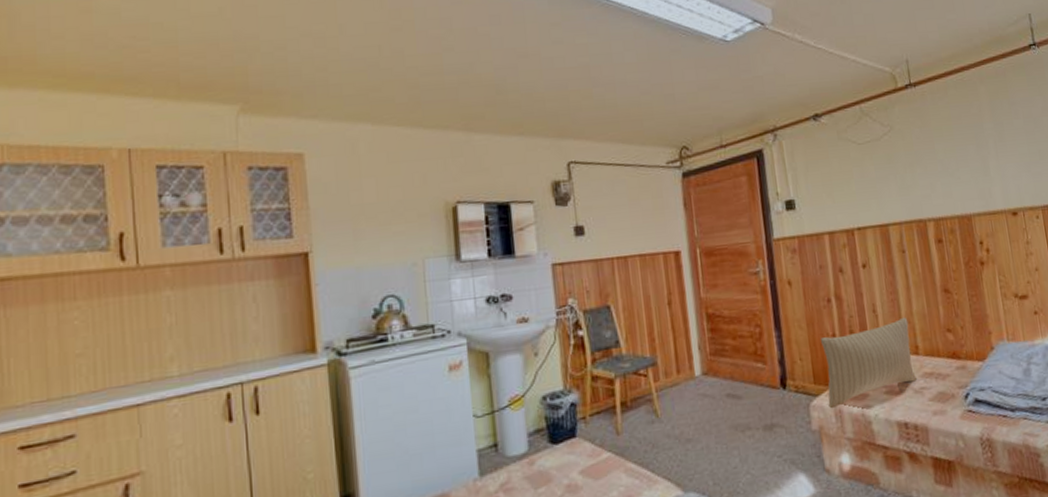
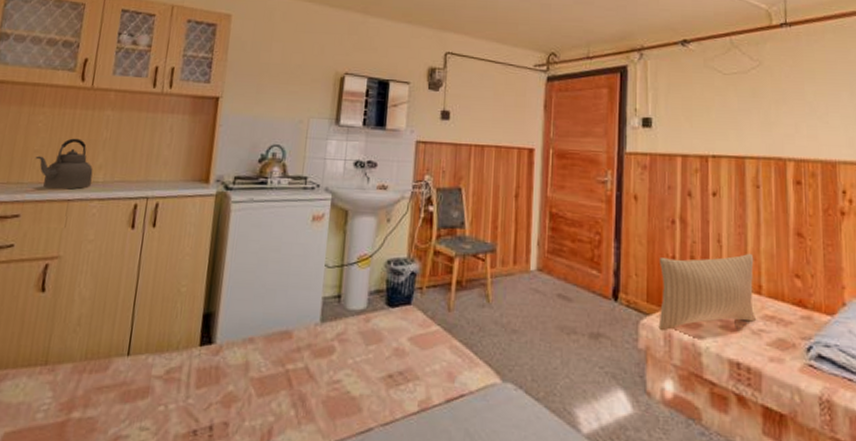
kettle: none [79,330,164,398] -> present [35,138,93,190]

